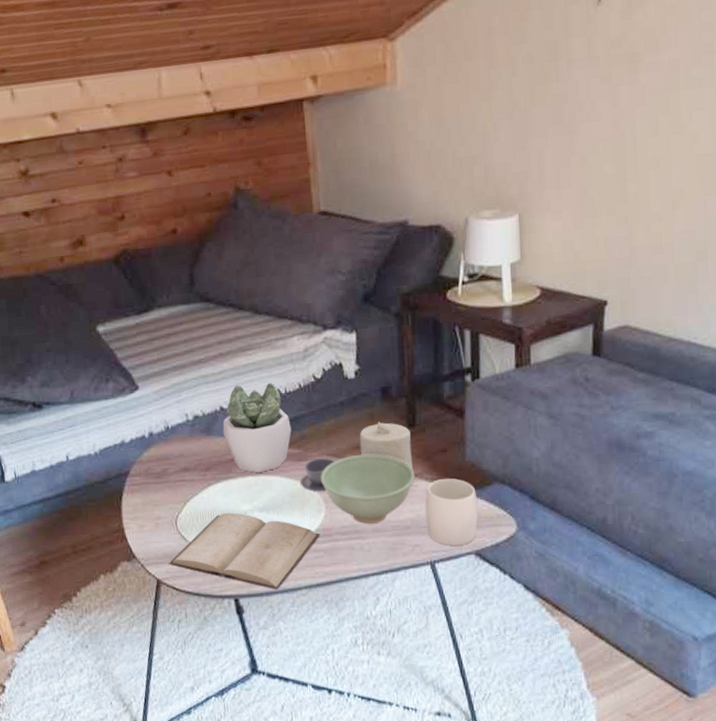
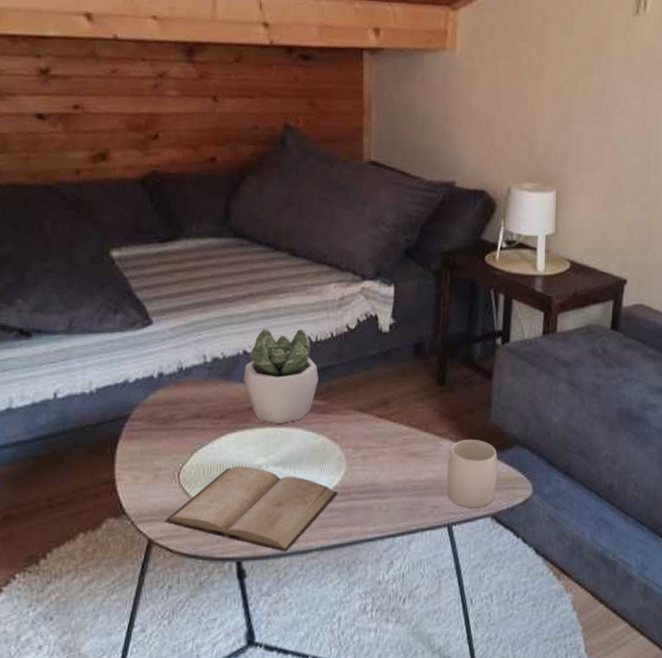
teacup: present [301,457,335,492] -> none [323,411,361,448]
bowl: present [320,453,415,524] -> none [344,410,440,483]
candle: present [359,421,412,468] -> none [387,378,439,427]

